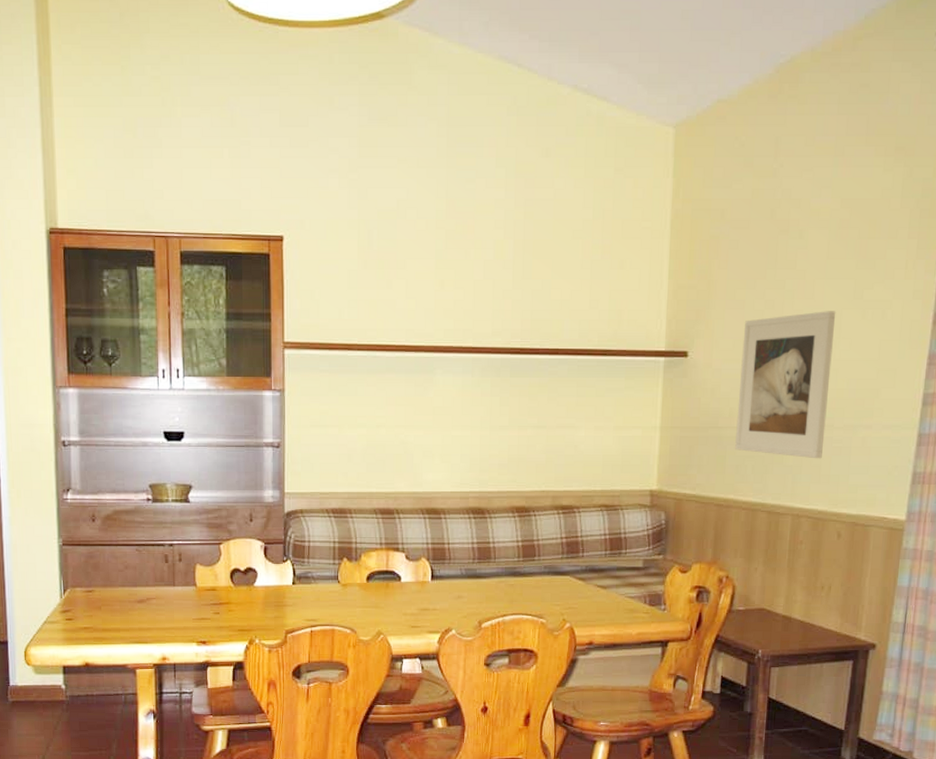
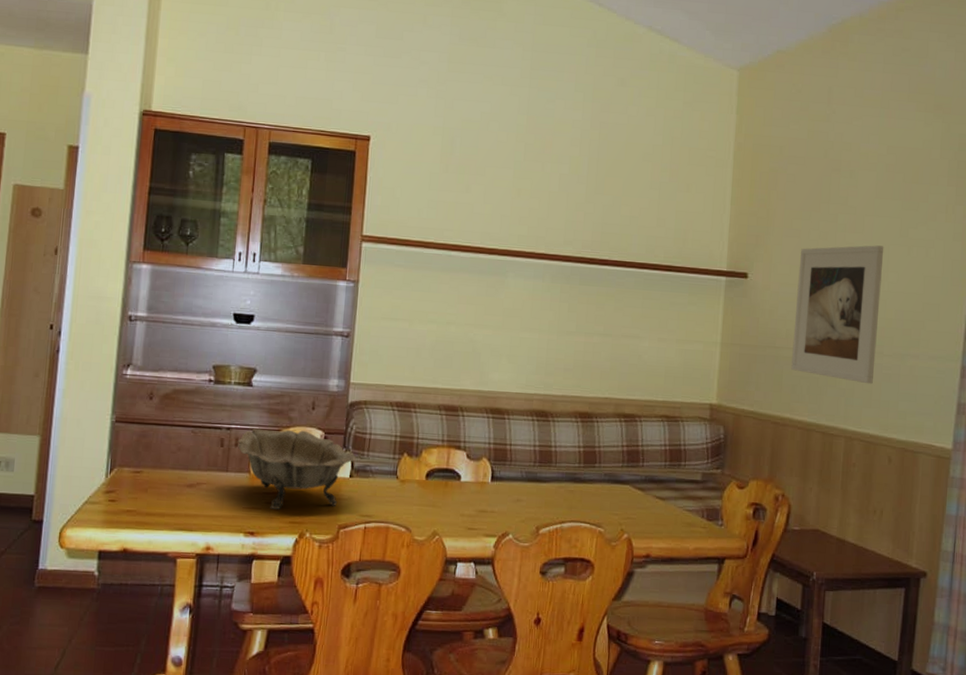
decorative bowl: none [181,542,297,619] -> present [237,428,356,510]

